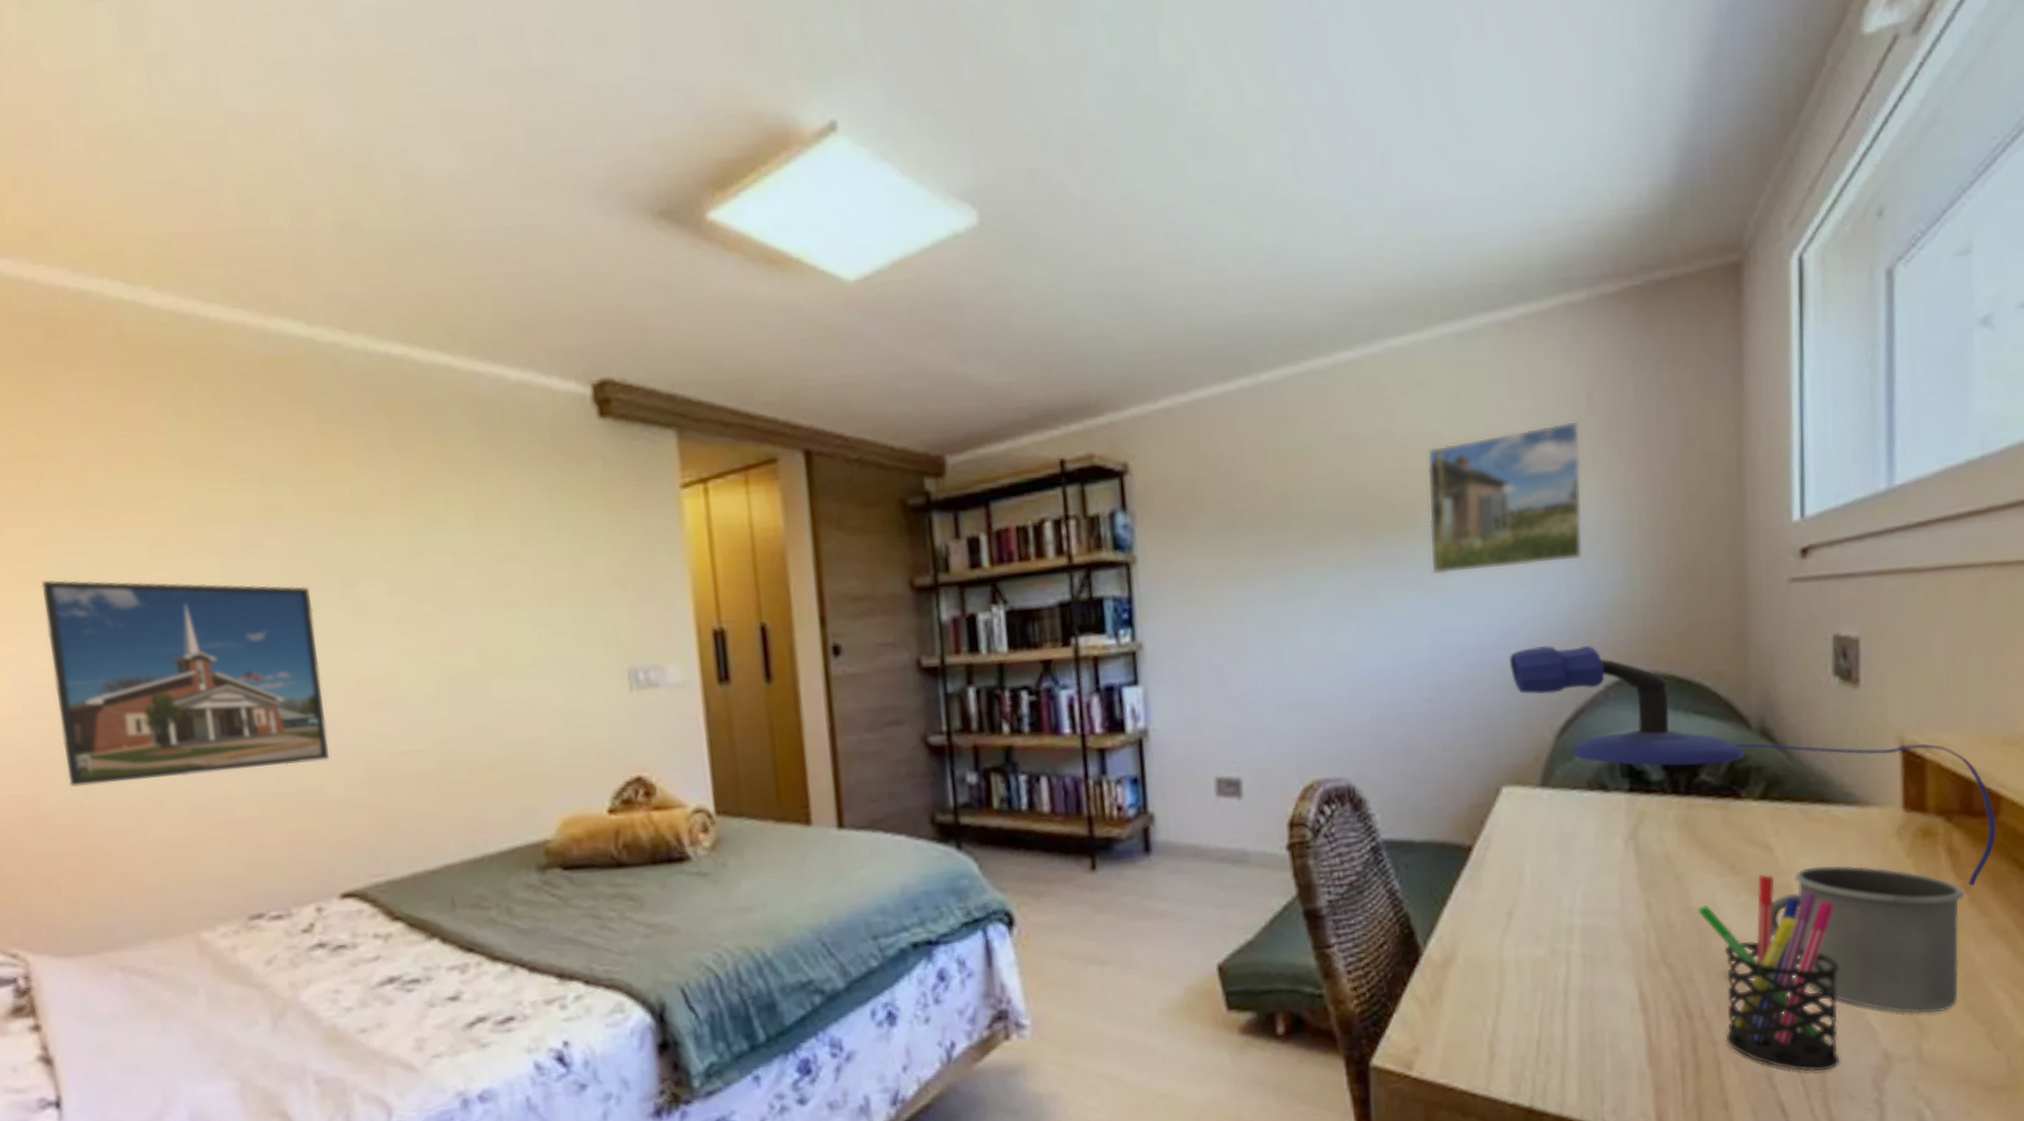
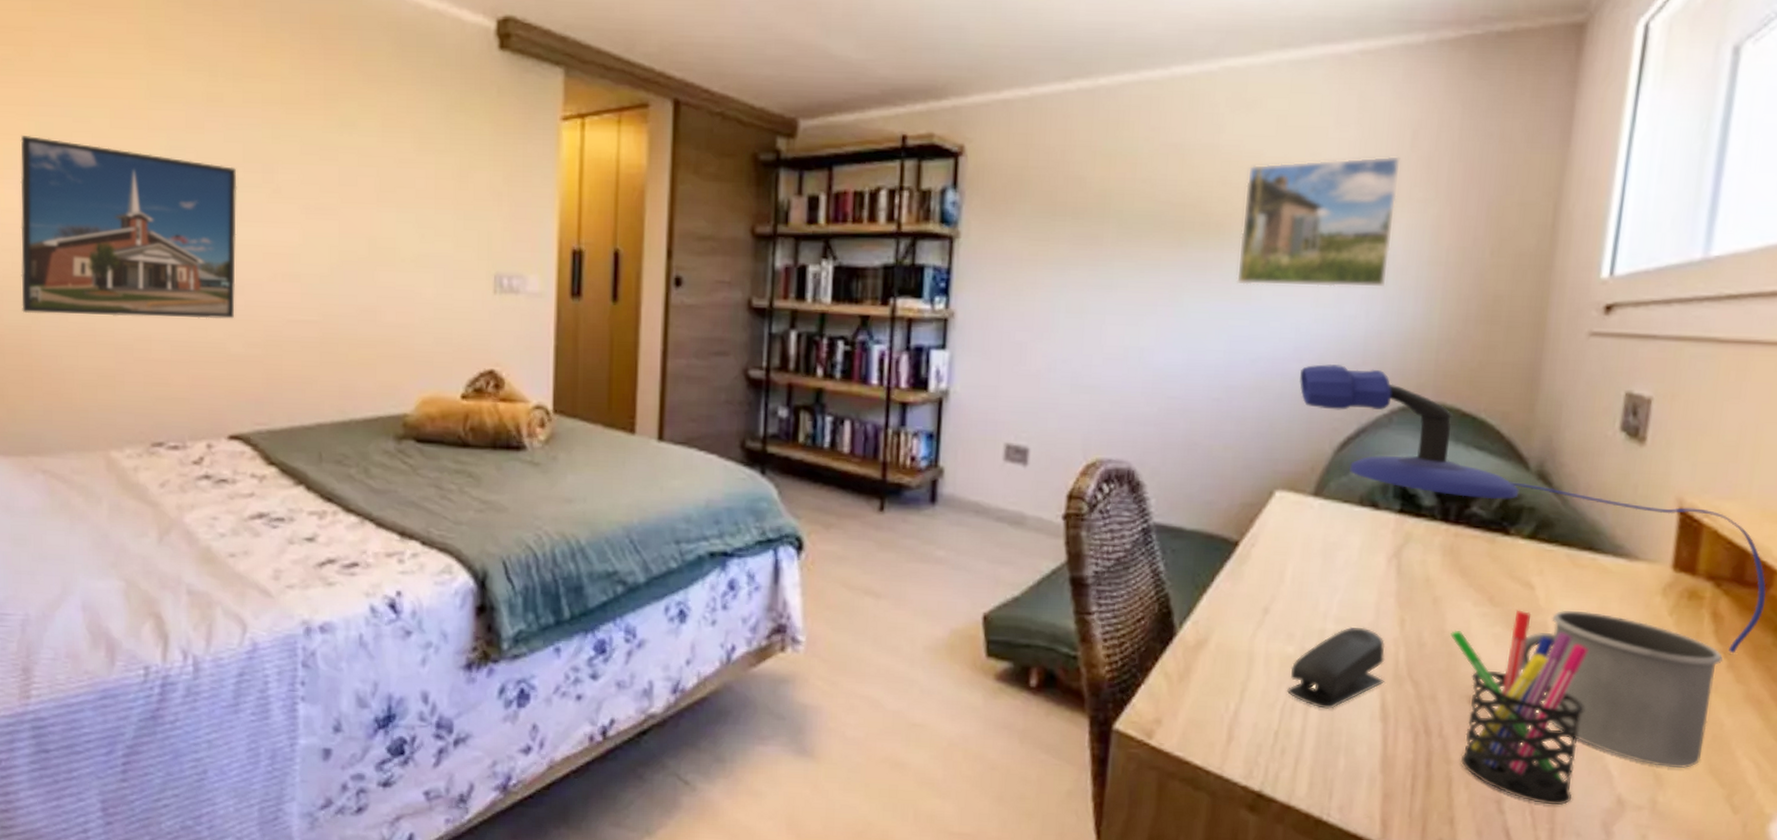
stapler: none [1542,916,1639,1010] -> present [1286,626,1385,709]

